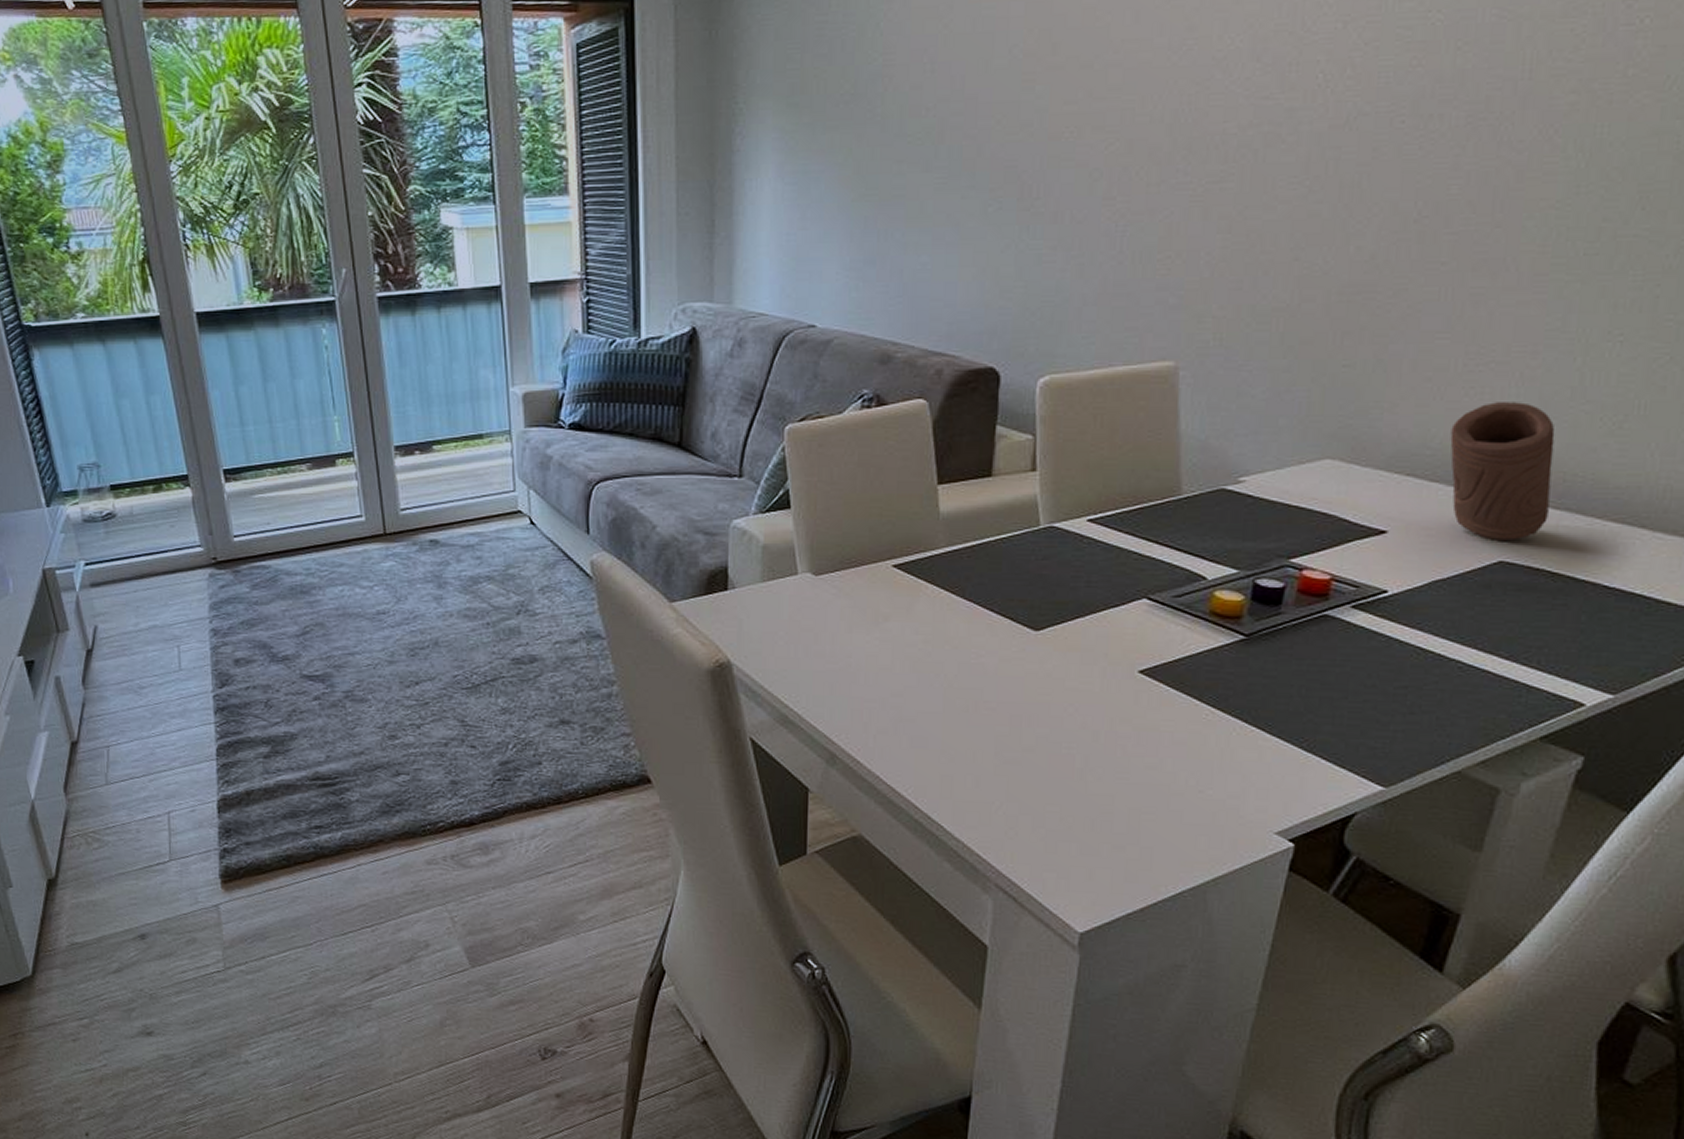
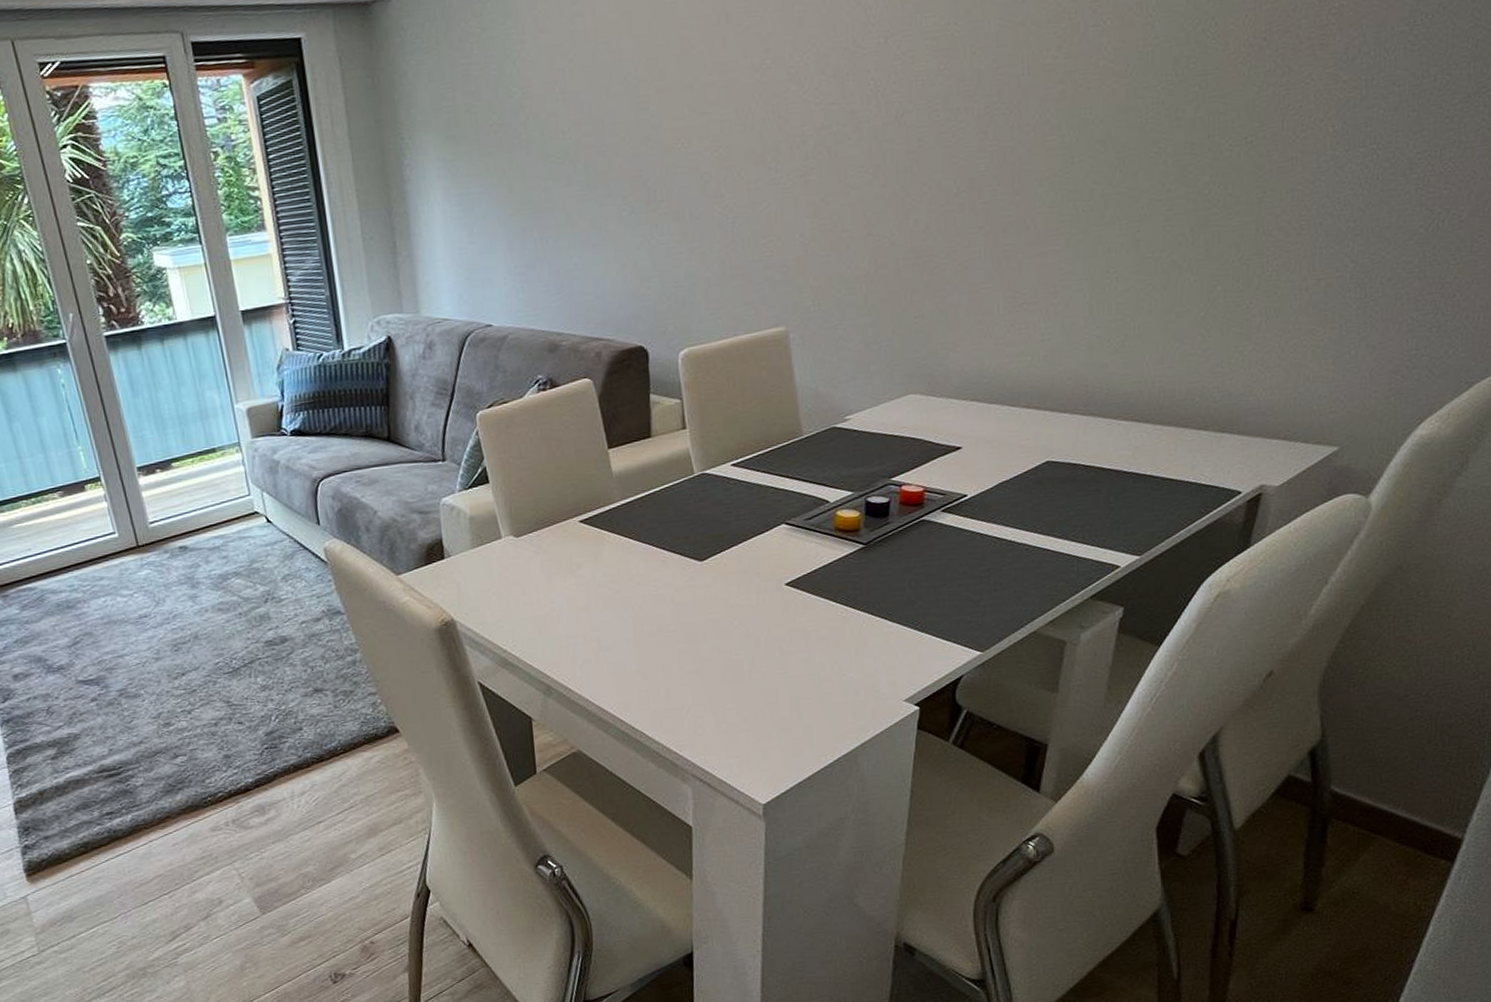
vase: present [1450,402,1555,540] -> none [1000,333,1078,445]

